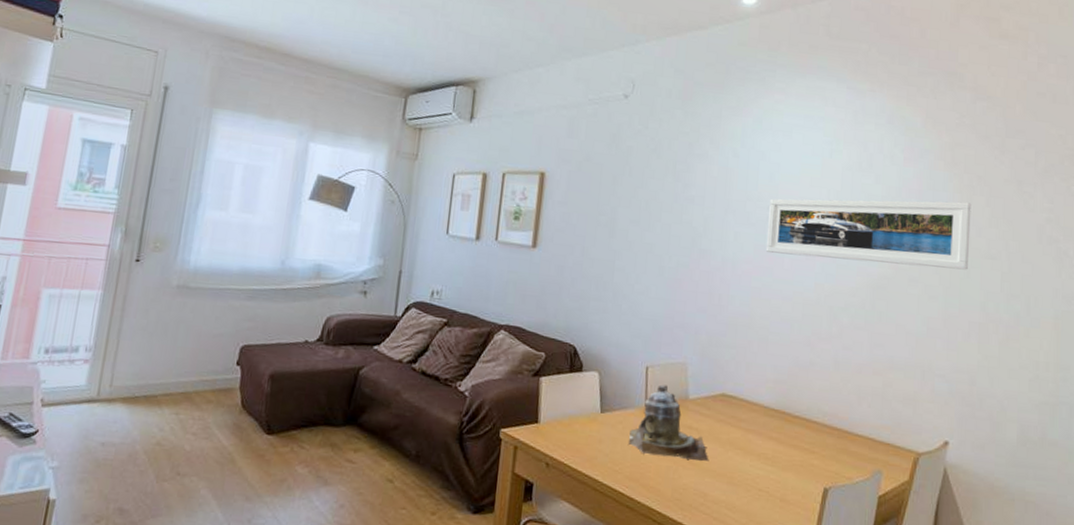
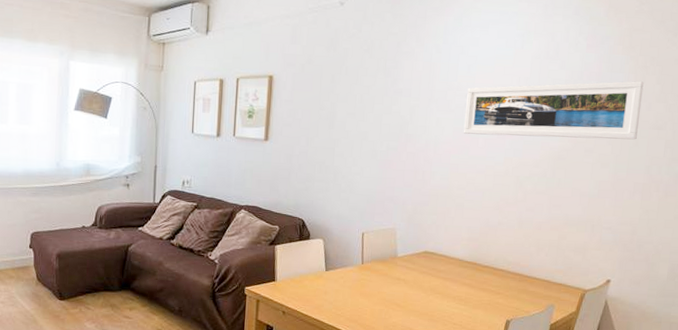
teapot: present [629,384,709,462] -> none [349,246,414,305]

